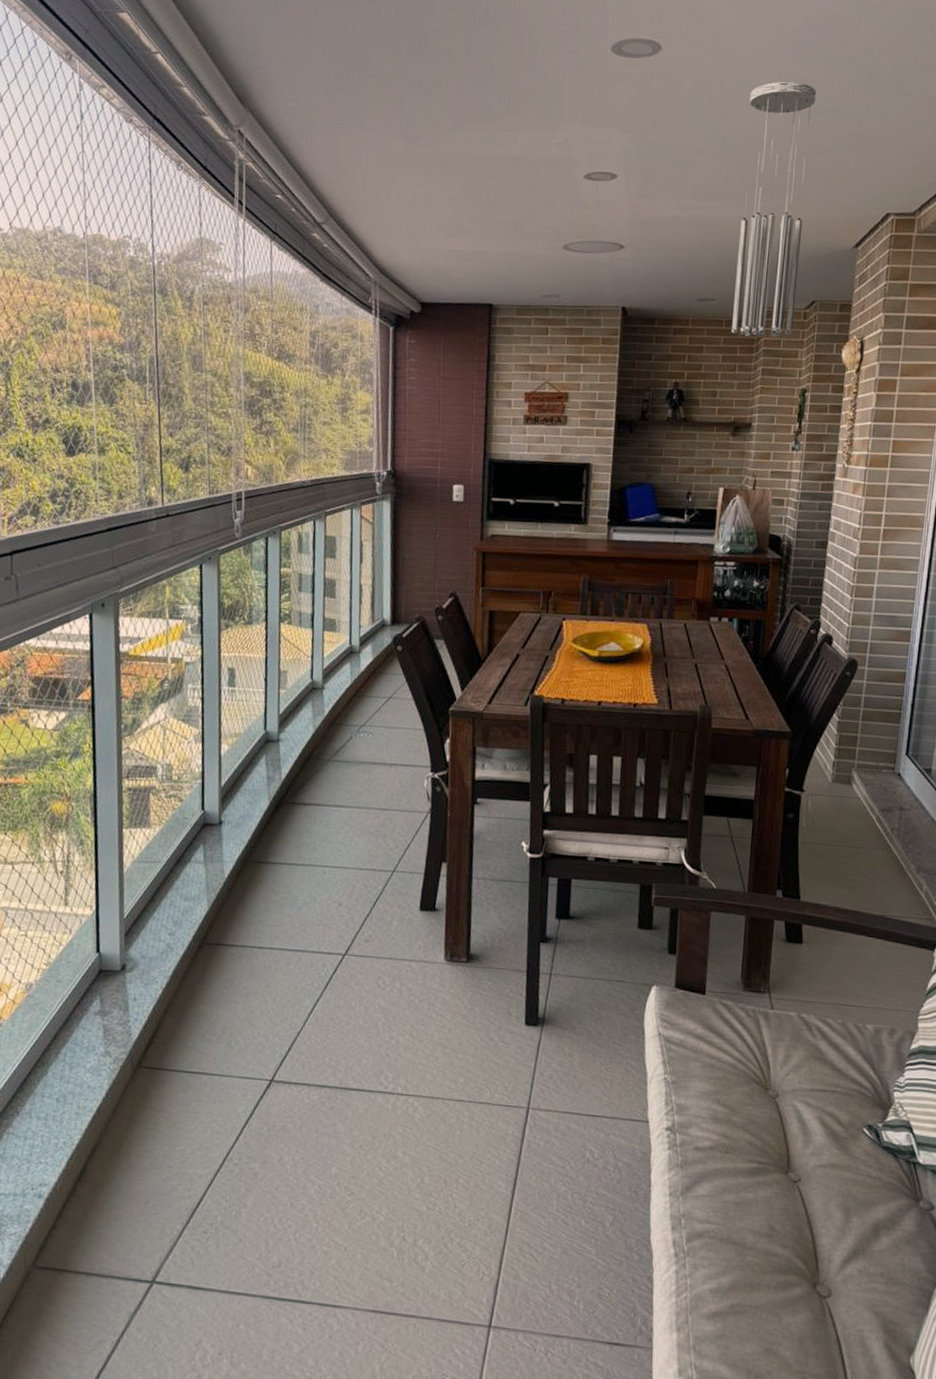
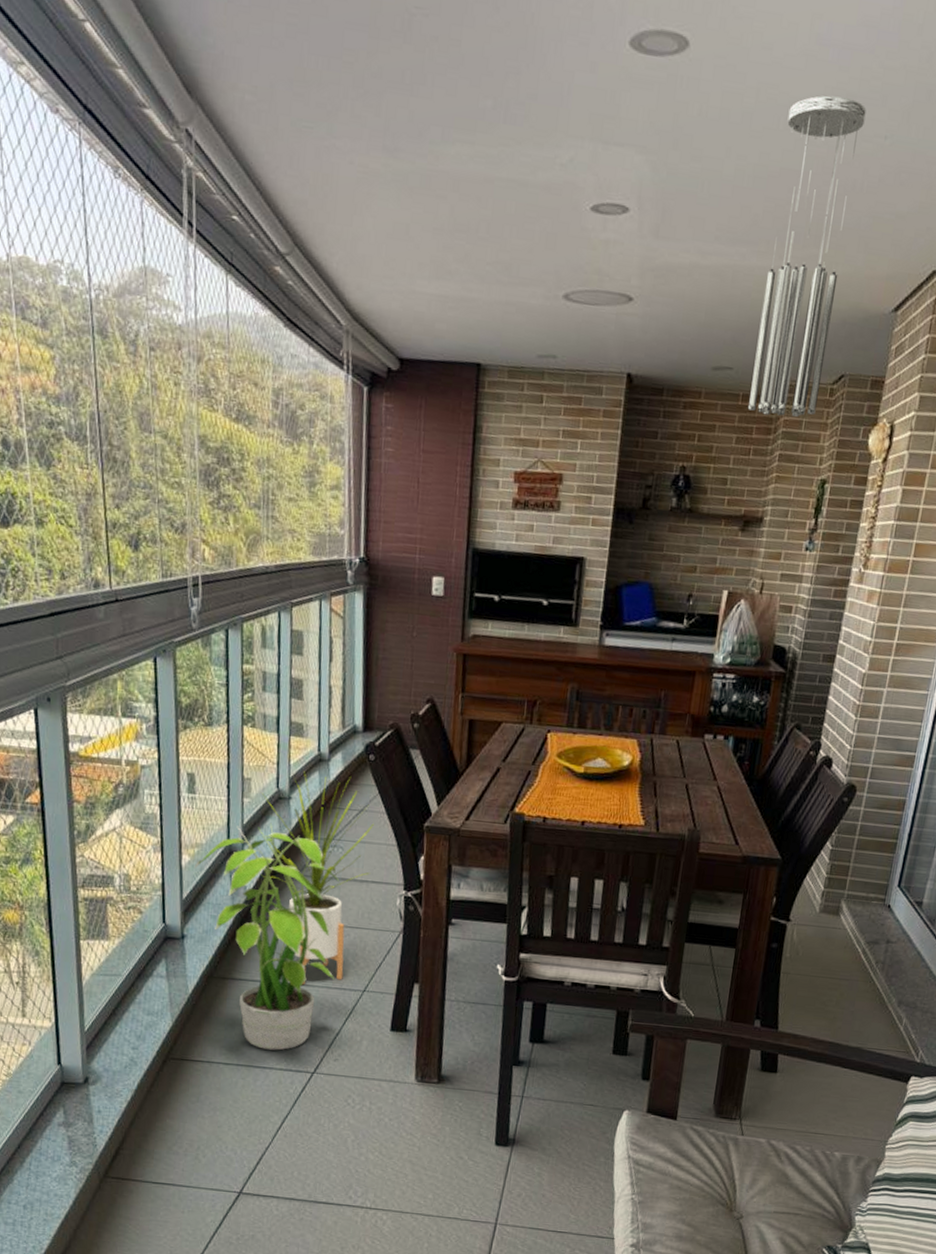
potted plant: none [232,712,370,933] -> present [194,823,340,1051]
house plant: none [295,663,402,867] -> present [261,772,374,985]

